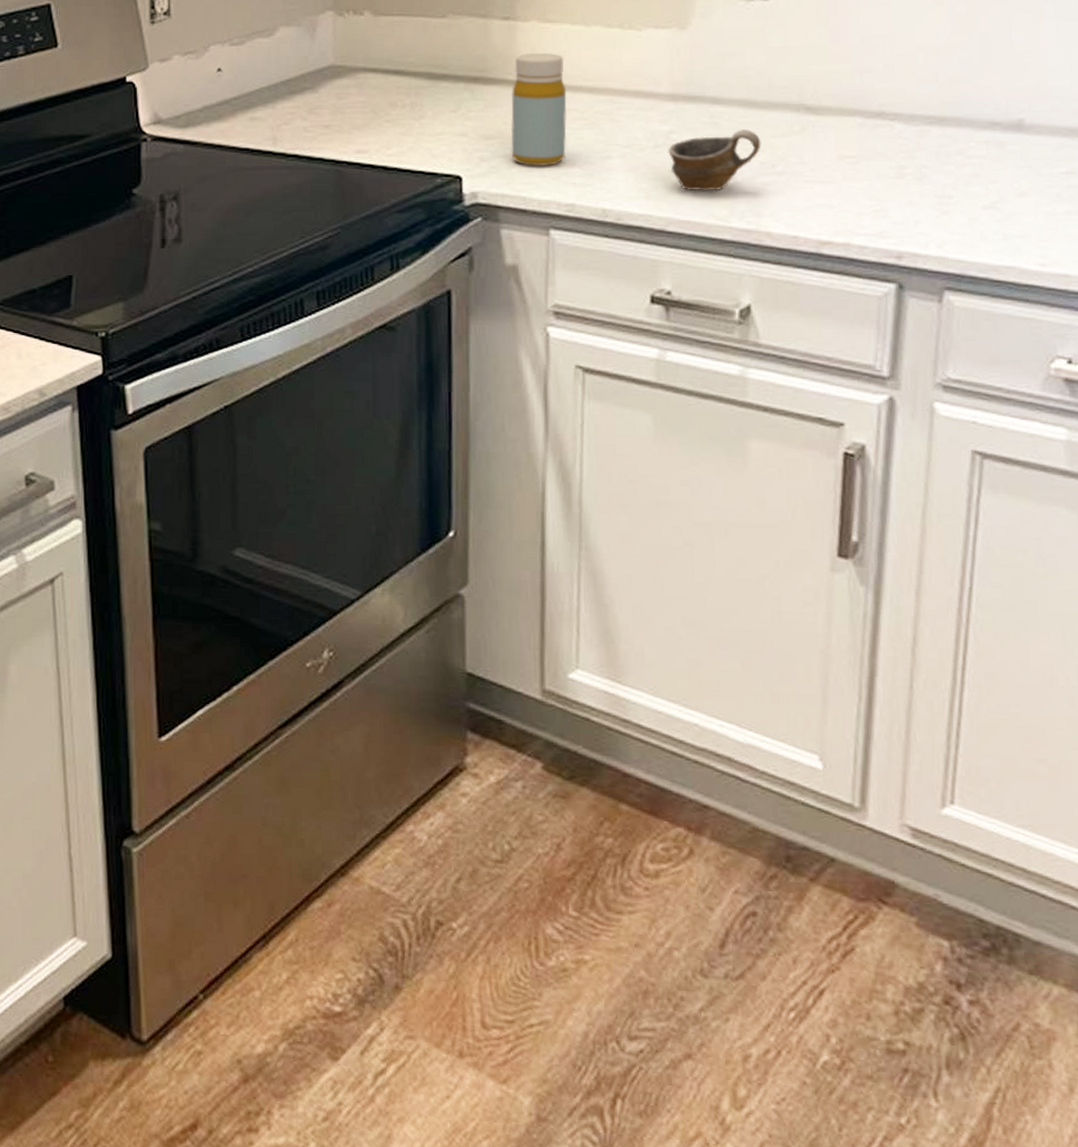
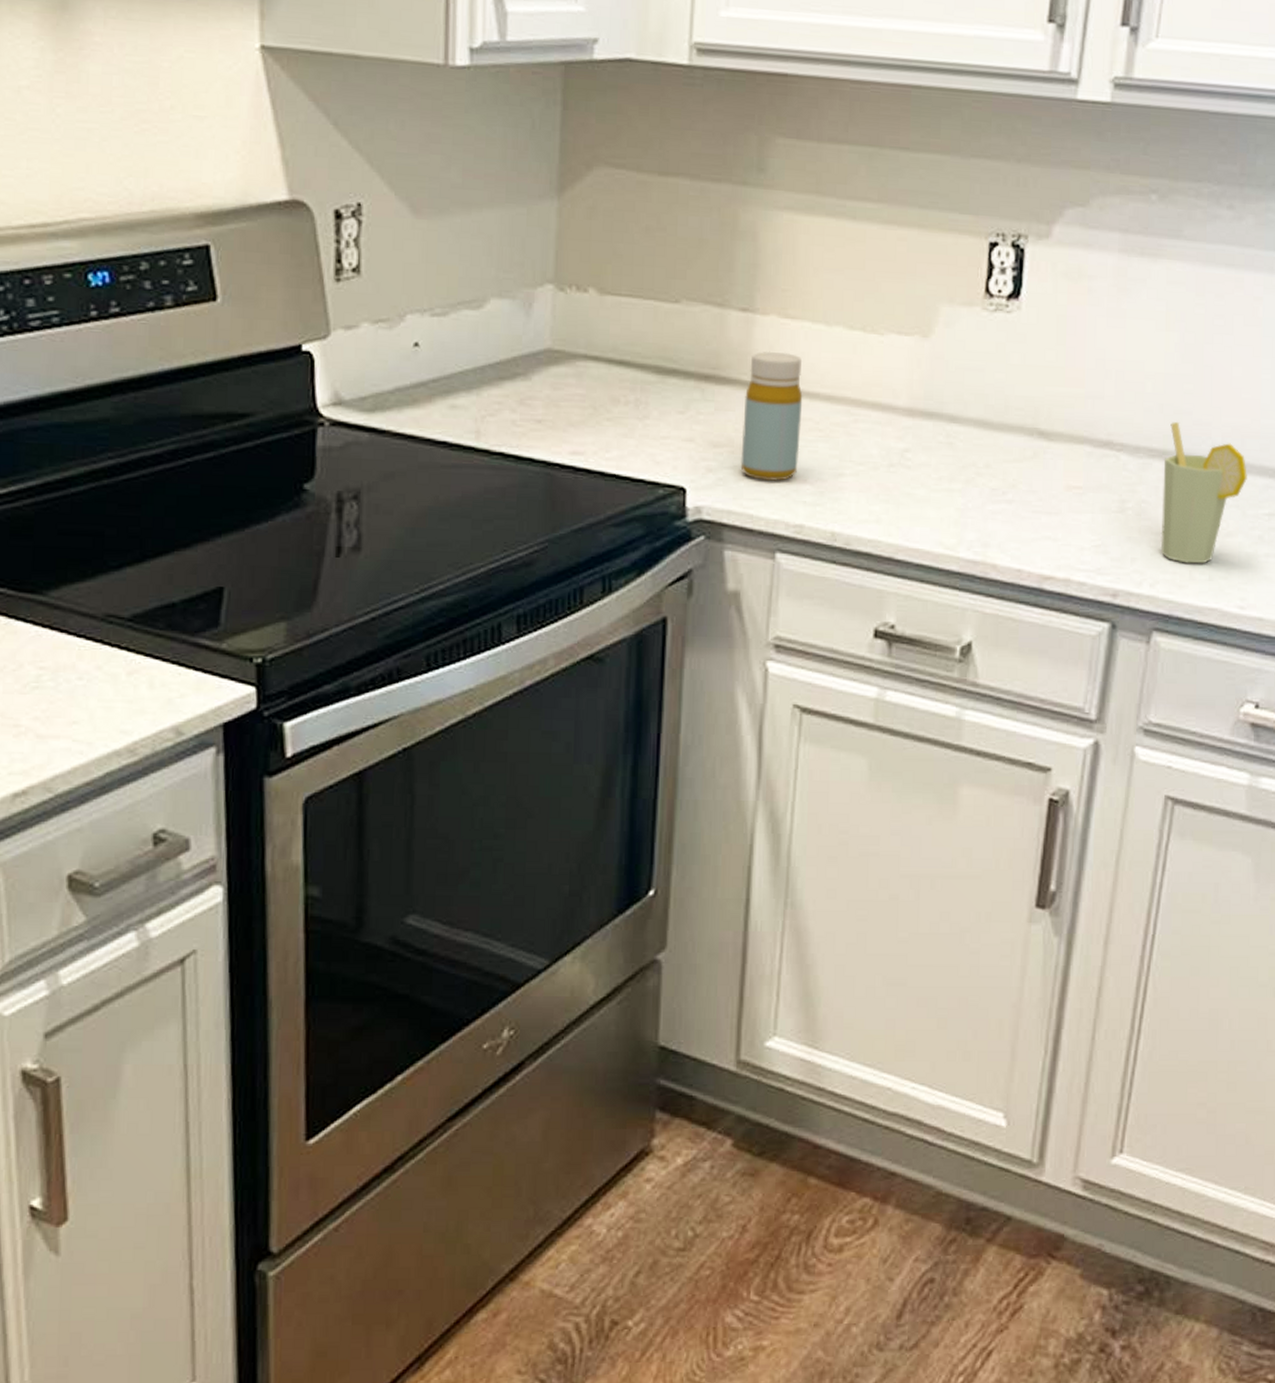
cup: present [667,130,761,191] -> none [901,452,994,518]
cup: none [942,88,1038,224] -> present [1160,421,1247,564]

